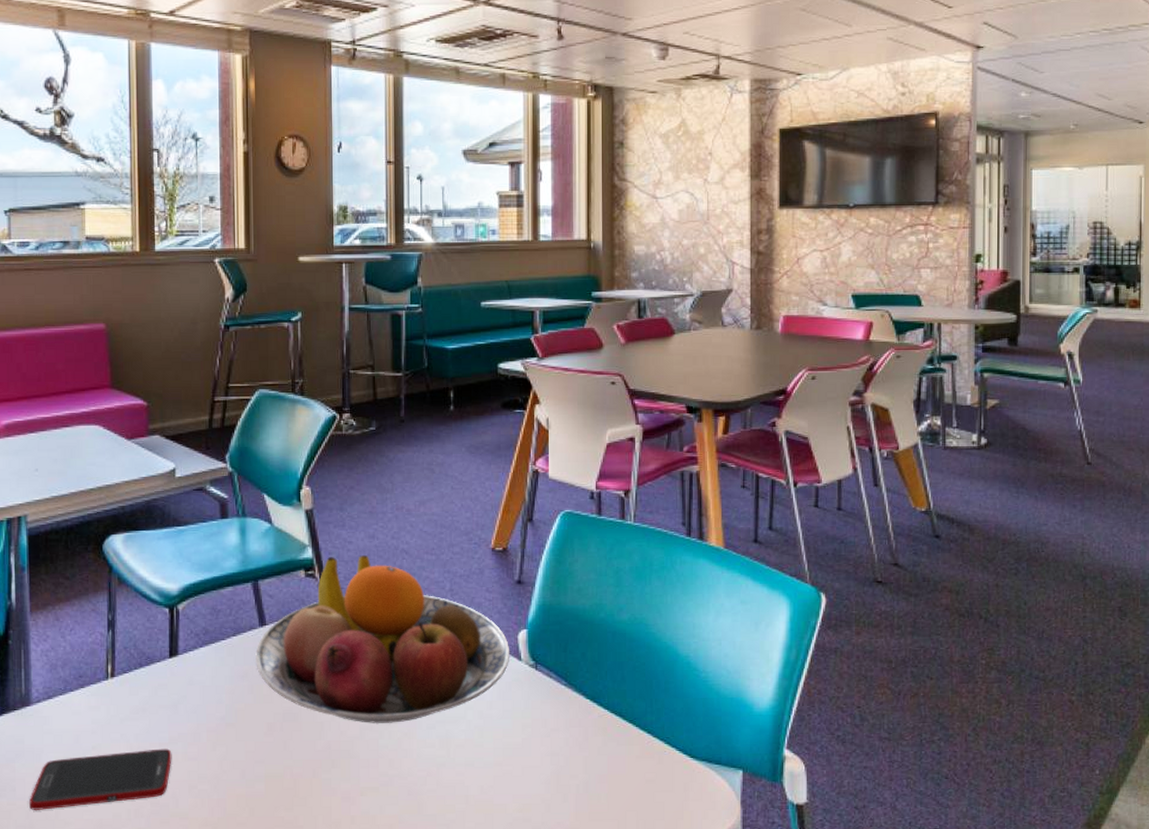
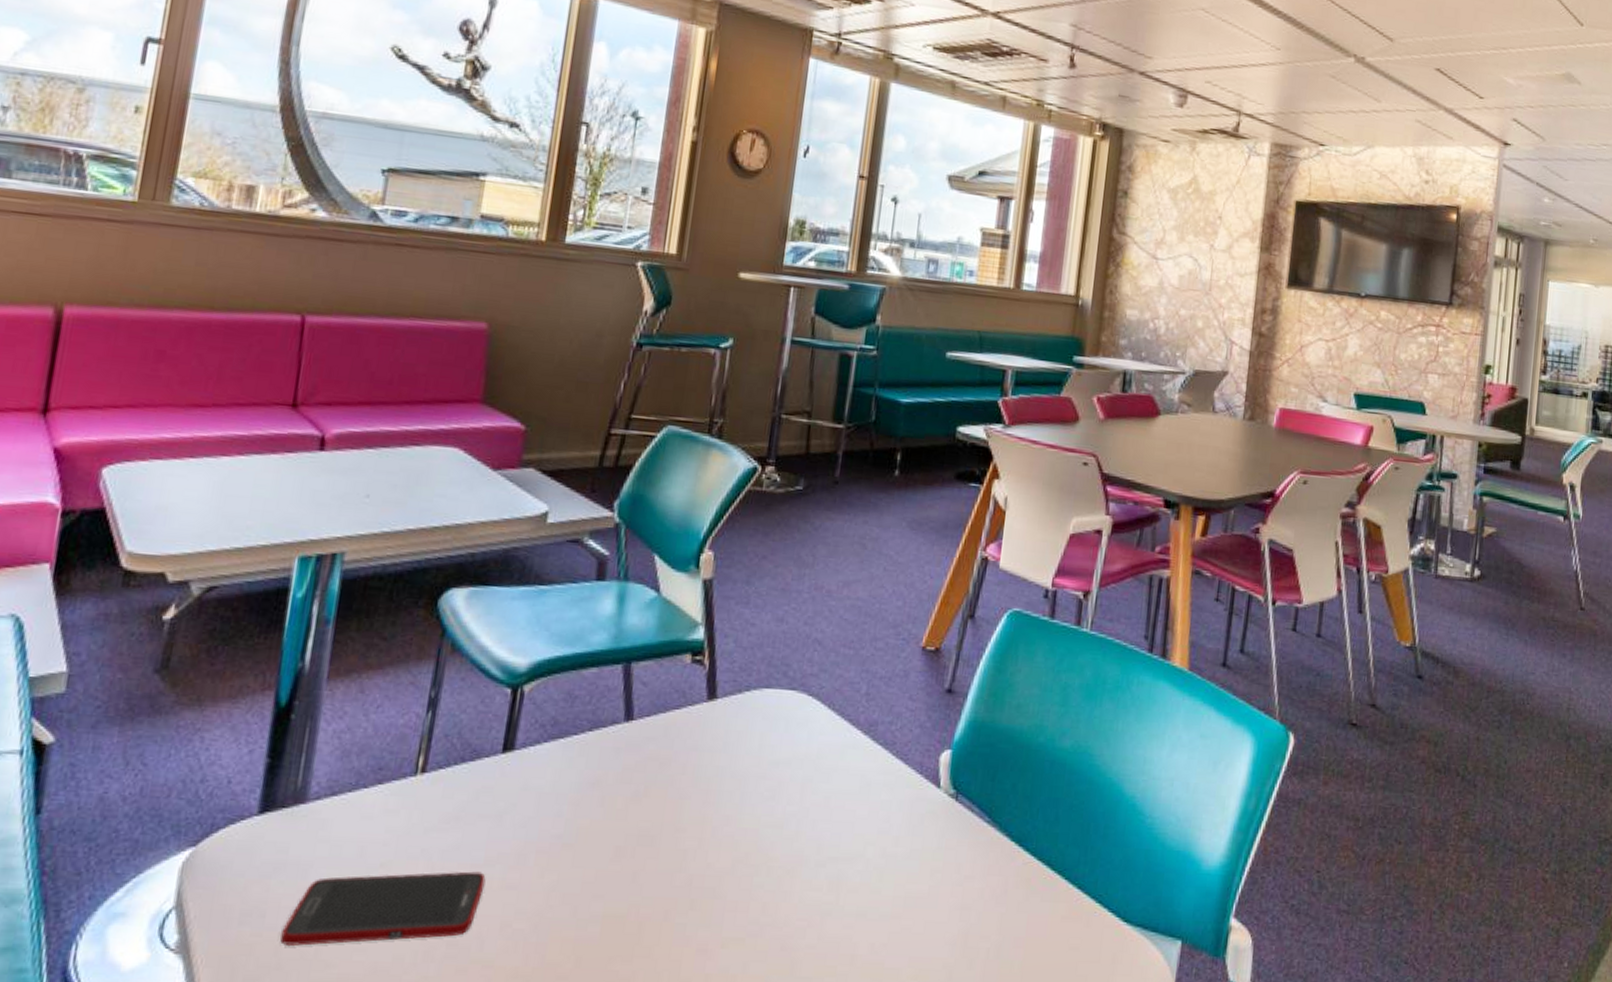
fruit bowl: present [255,555,510,724] -> none [612,640,929,857]

